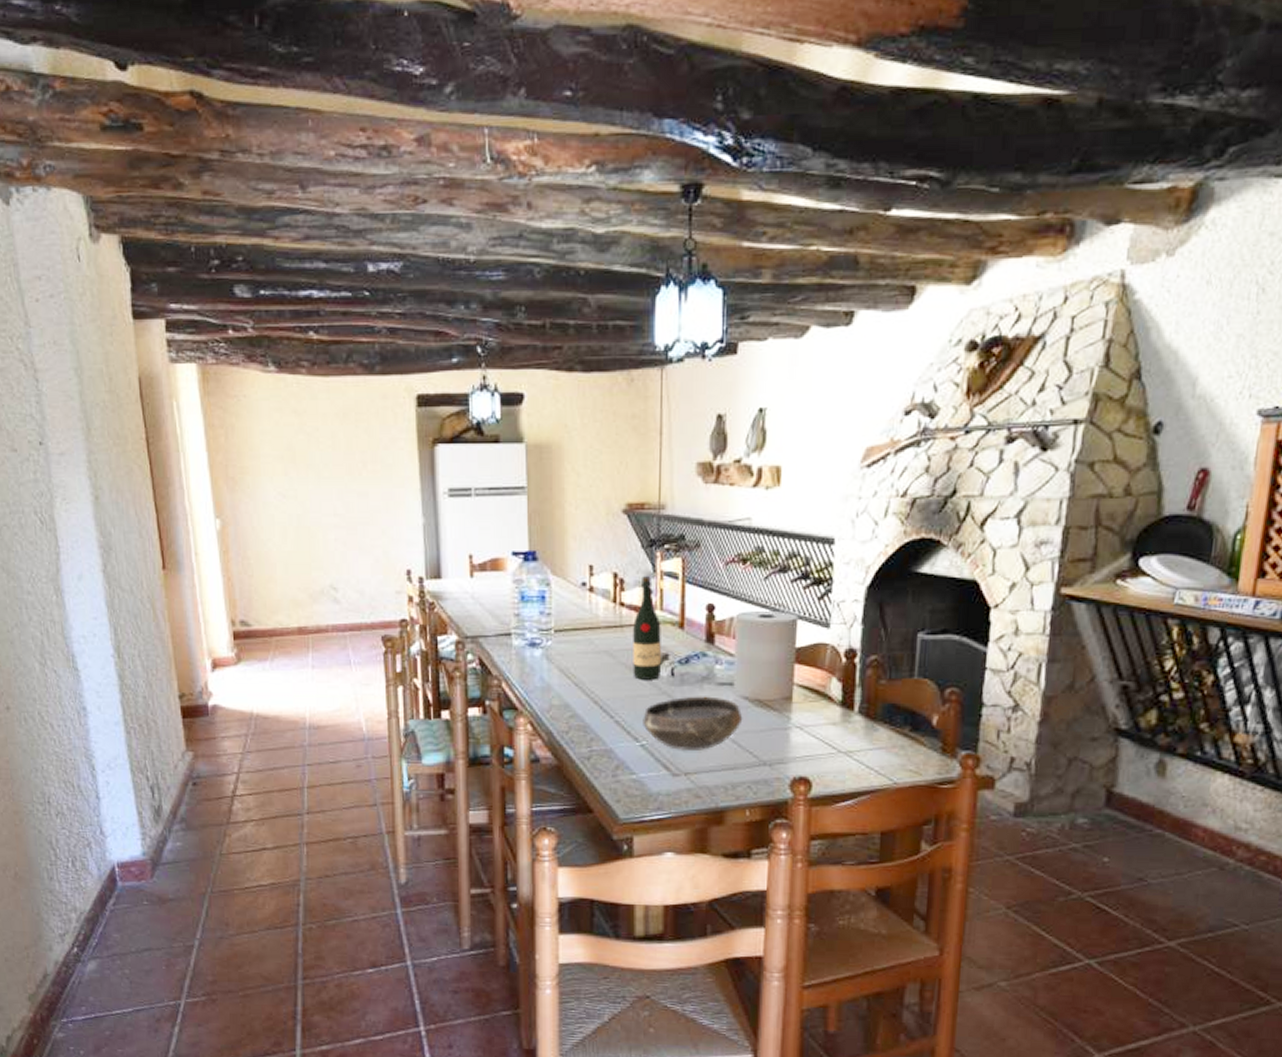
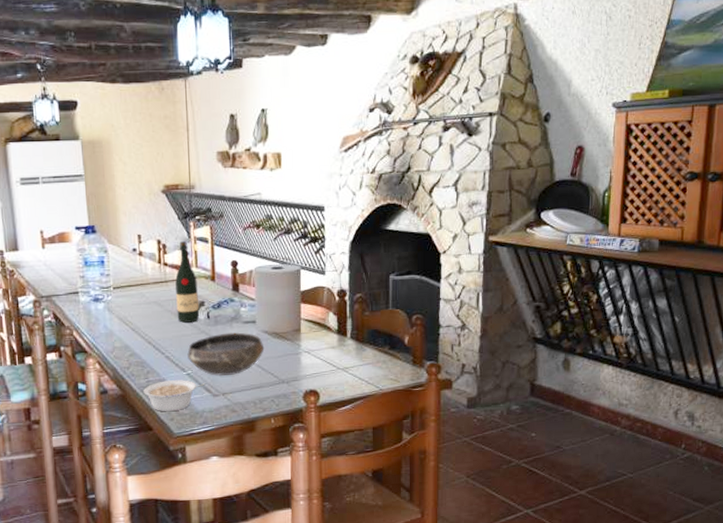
legume: none [585,751,665,791] -> present [143,380,207,412]

